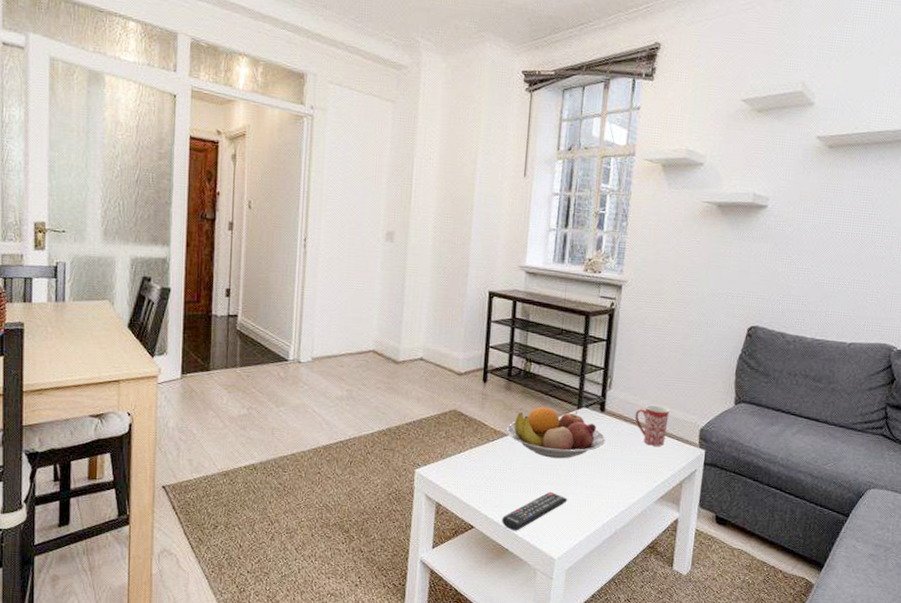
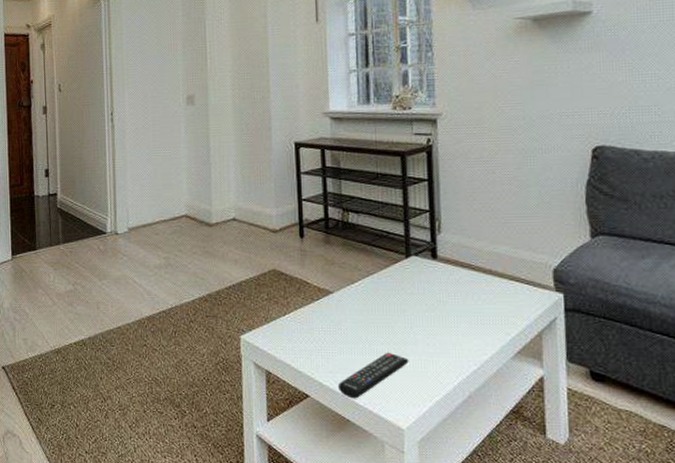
fruit bowl: present [506,406,606,459] -> none [330,258,444,315]
mug: present [635,404,670,446] -> none [473,246,513,293]

